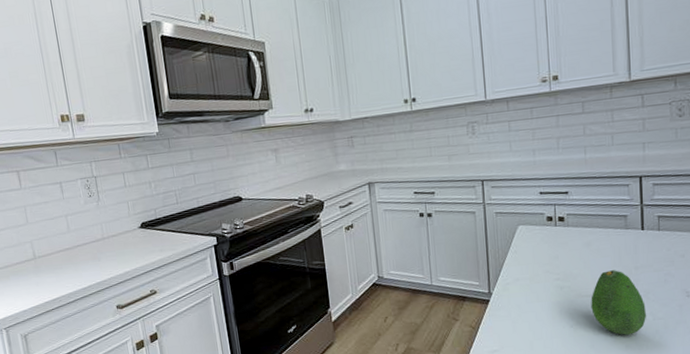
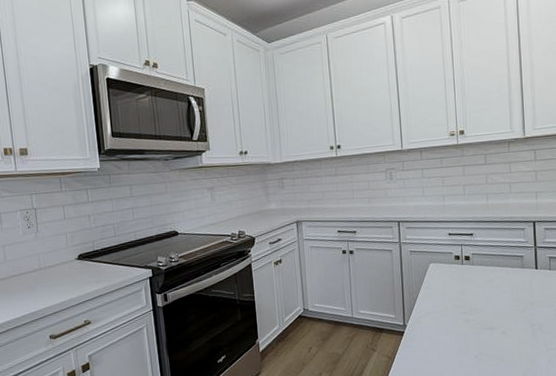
fruit: present [591,270,647,335] -> none [493,305,541,364]

